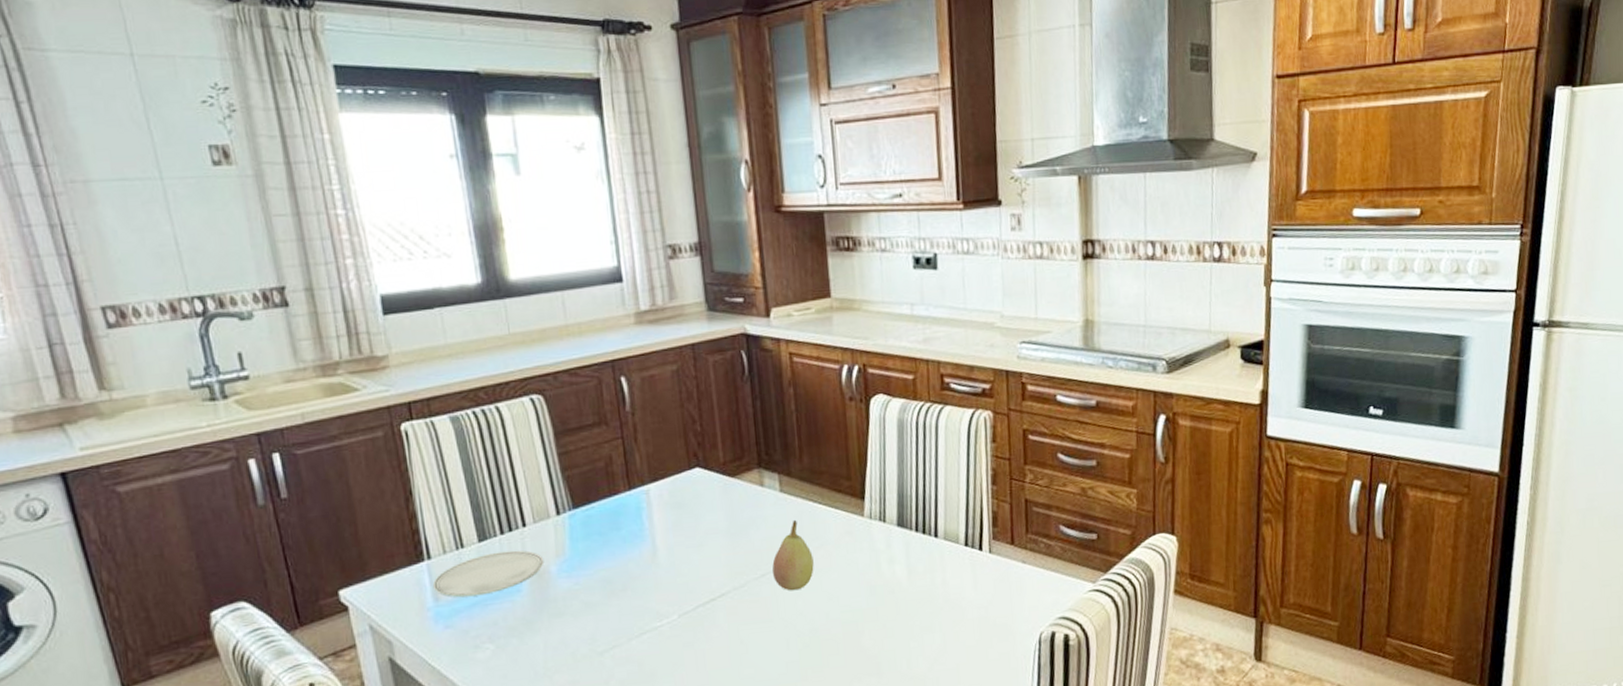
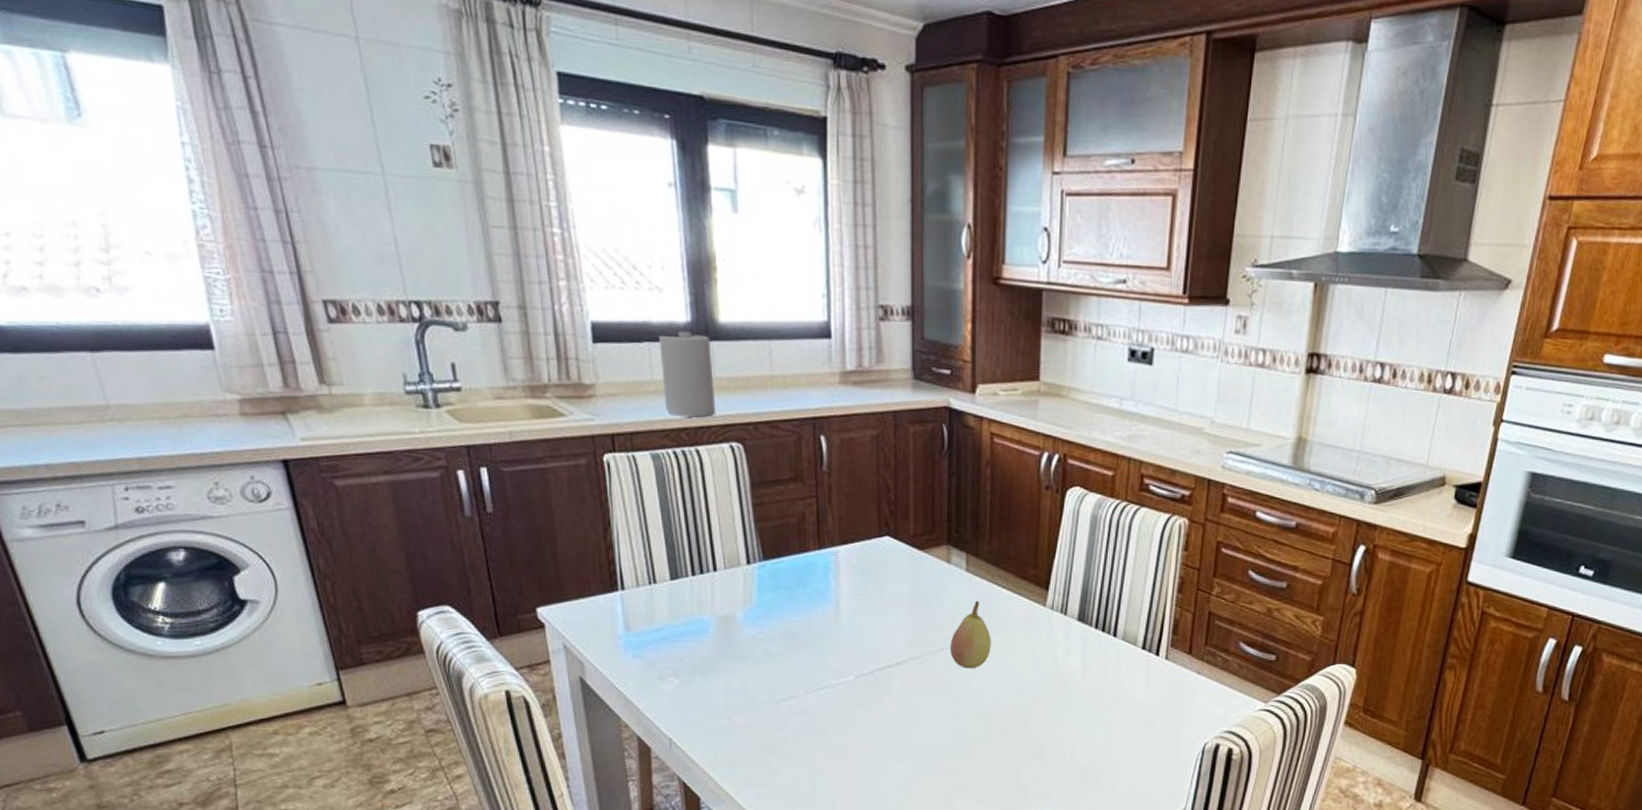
plate: present [433,550,544,598] -> none [625,592,732,631]
paper towel holder: none [450,292,513,377] -> present [659,331,716,417]

